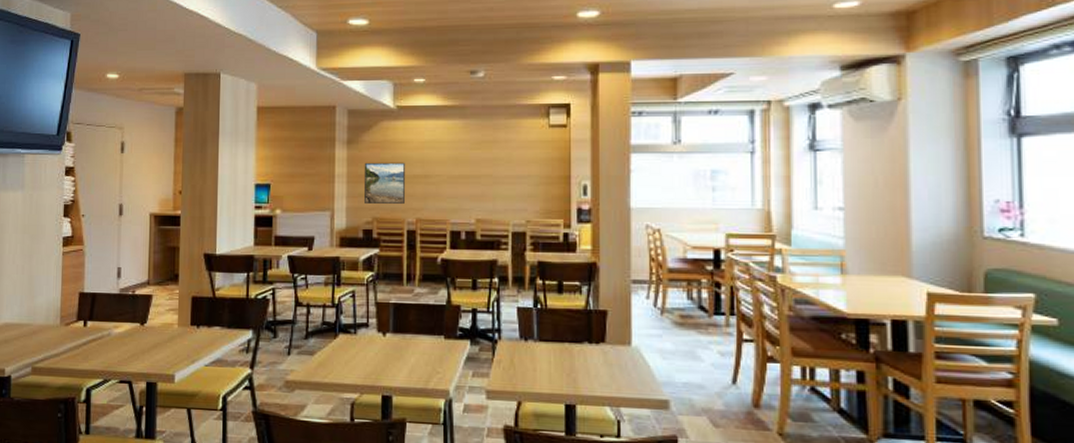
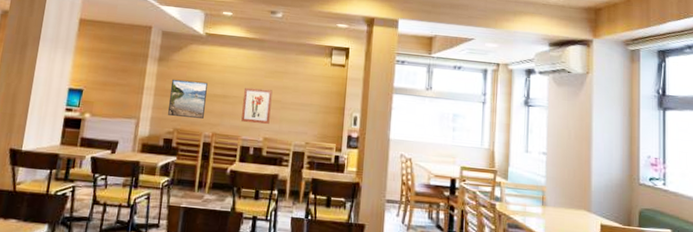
wall art: none [448,163,481,204] -> present [241,87,273,124]

